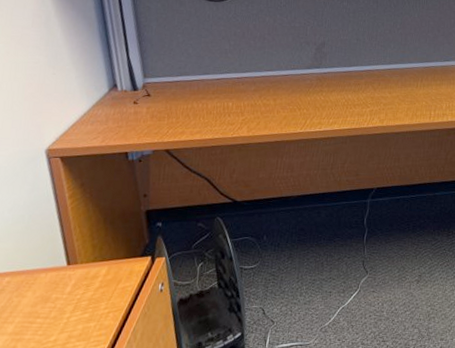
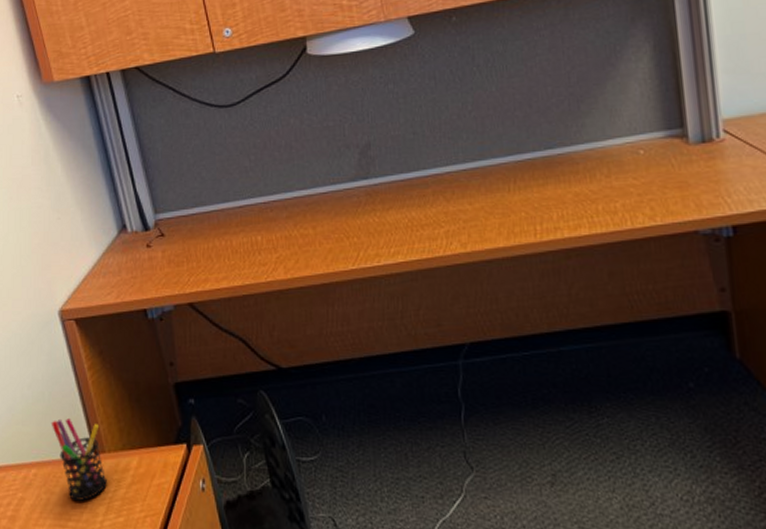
pen holder: none [28,236,77,302] -> present [51,417,107,501]

